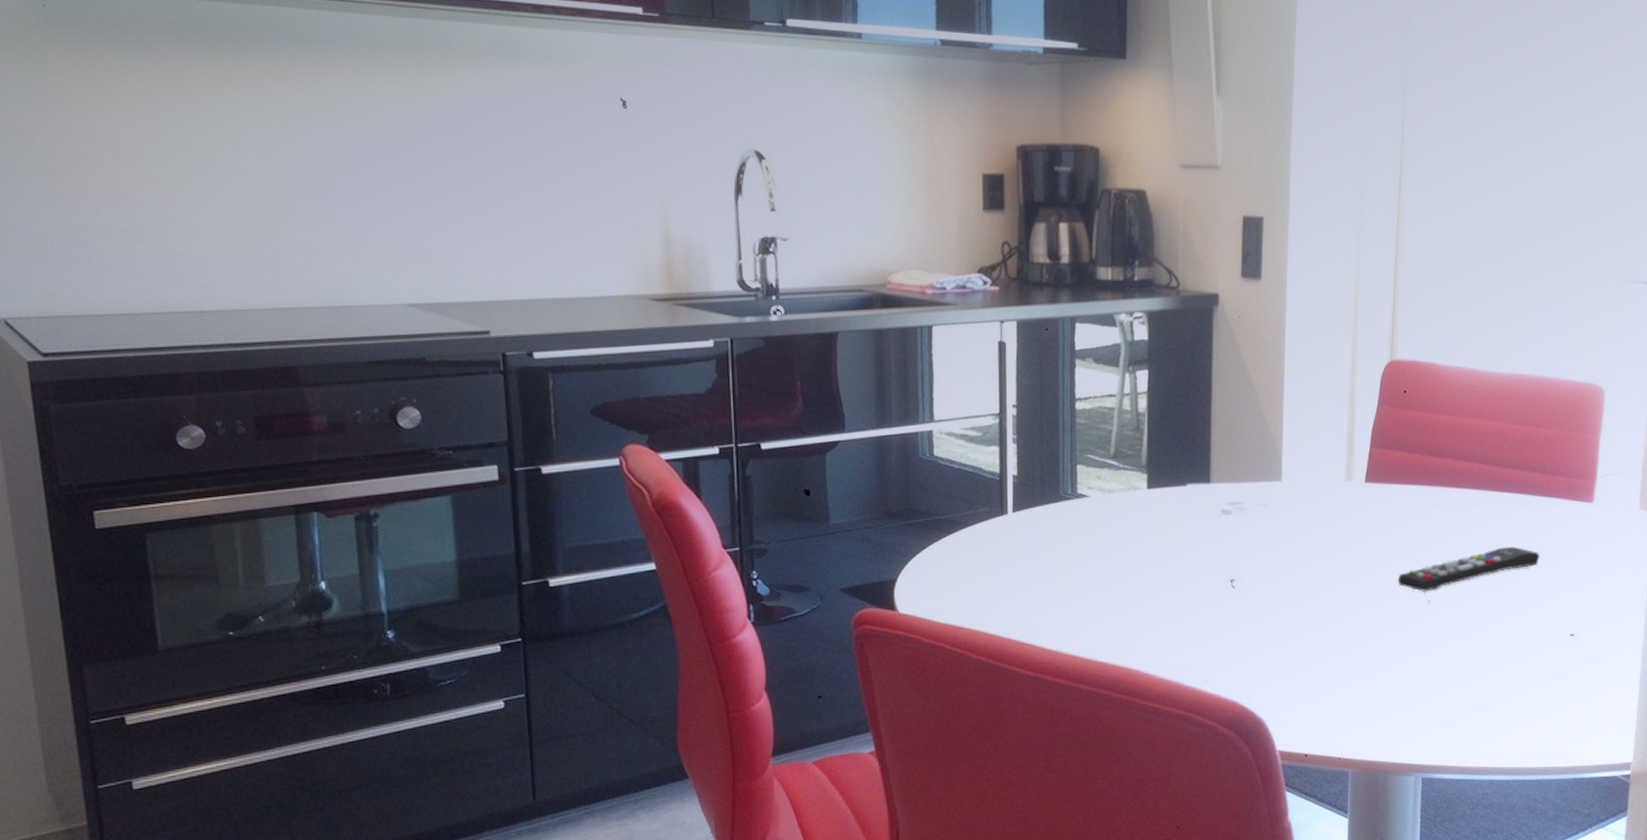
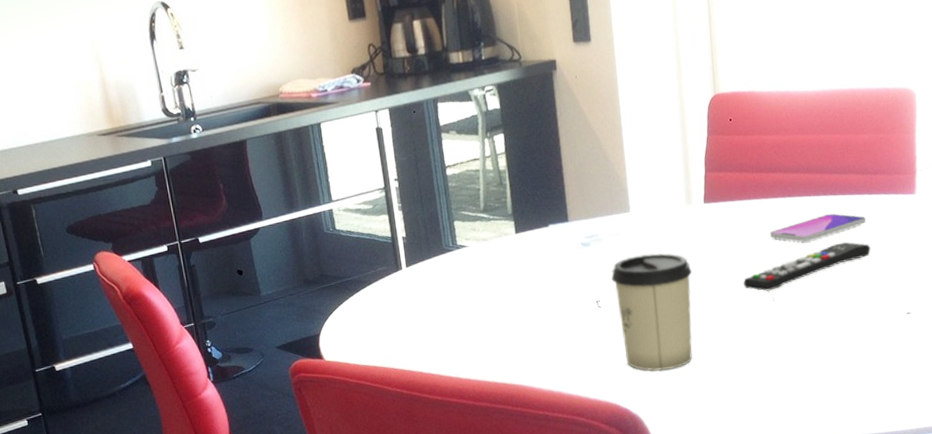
cup: none [1251,531,1342,670] -> present [611,253,693,371]
smartphone: none [1433,512,1539,541] -> present [770,213,867,242]

